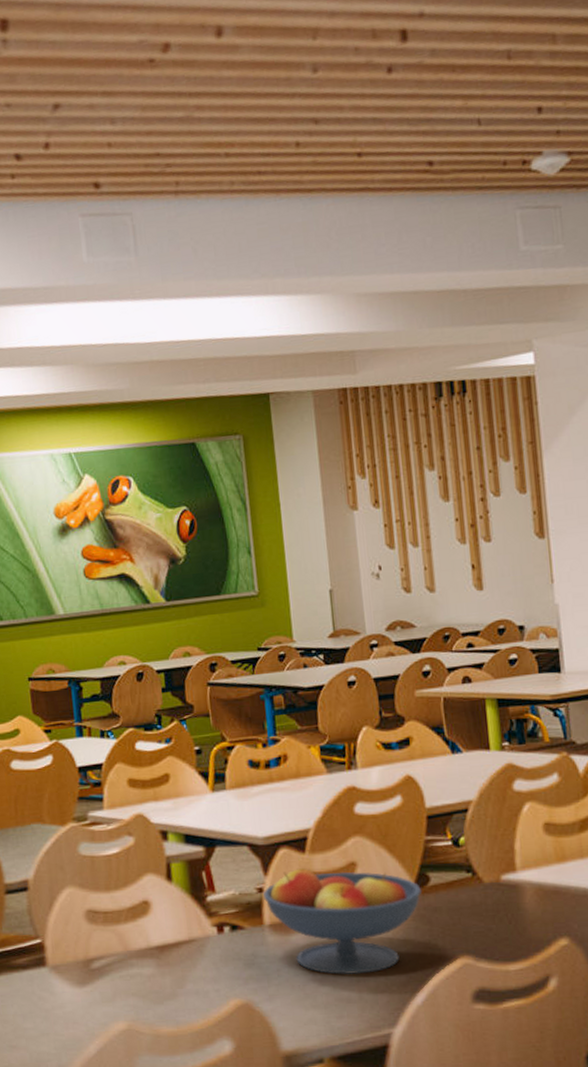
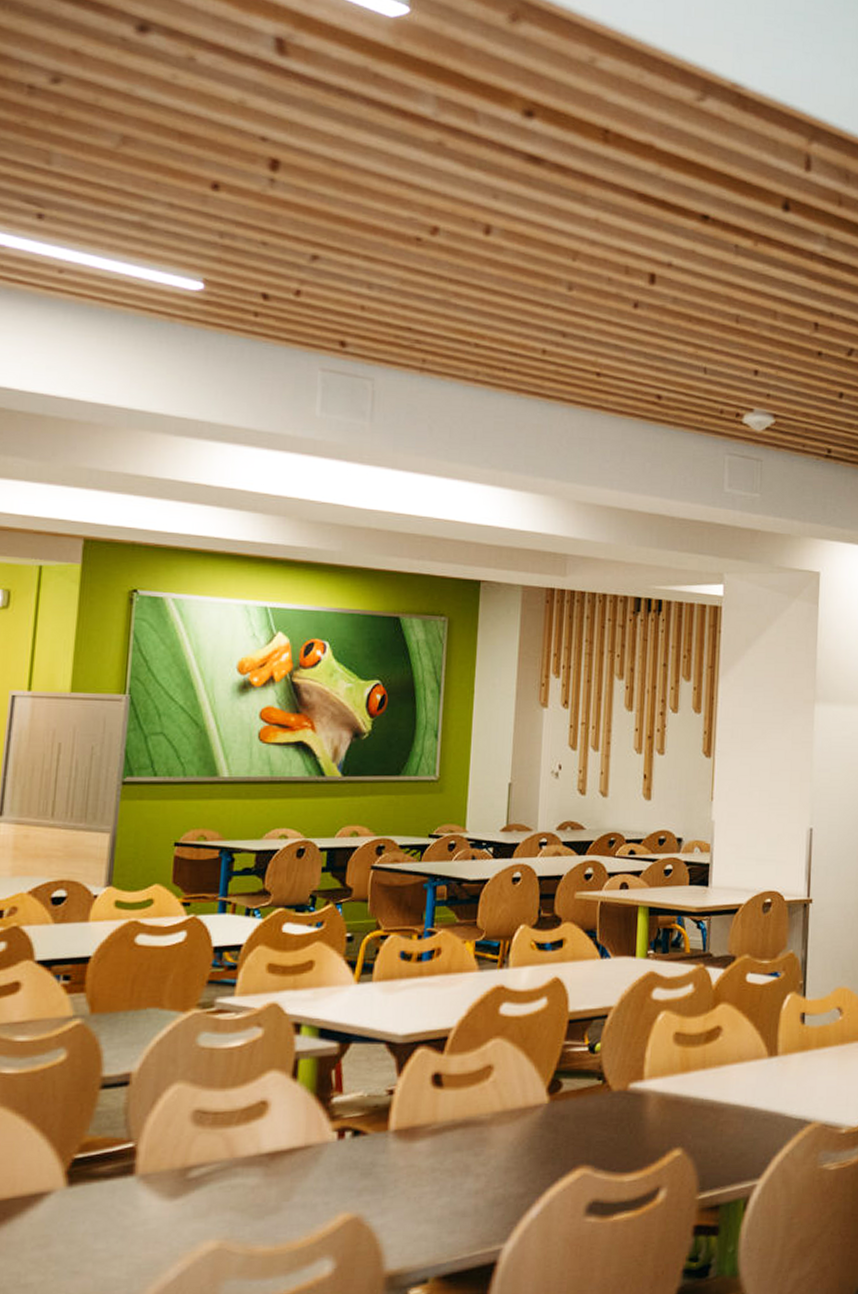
fruit bowl: present [263,868,423,975] -> none [393,1070,553,1187]

